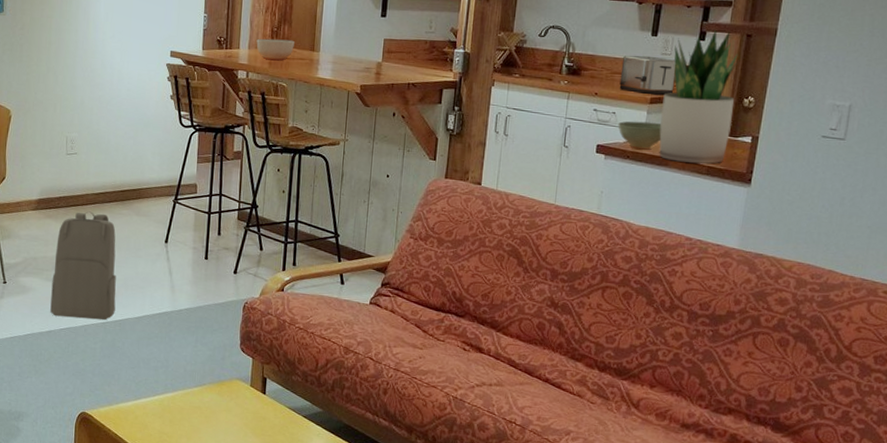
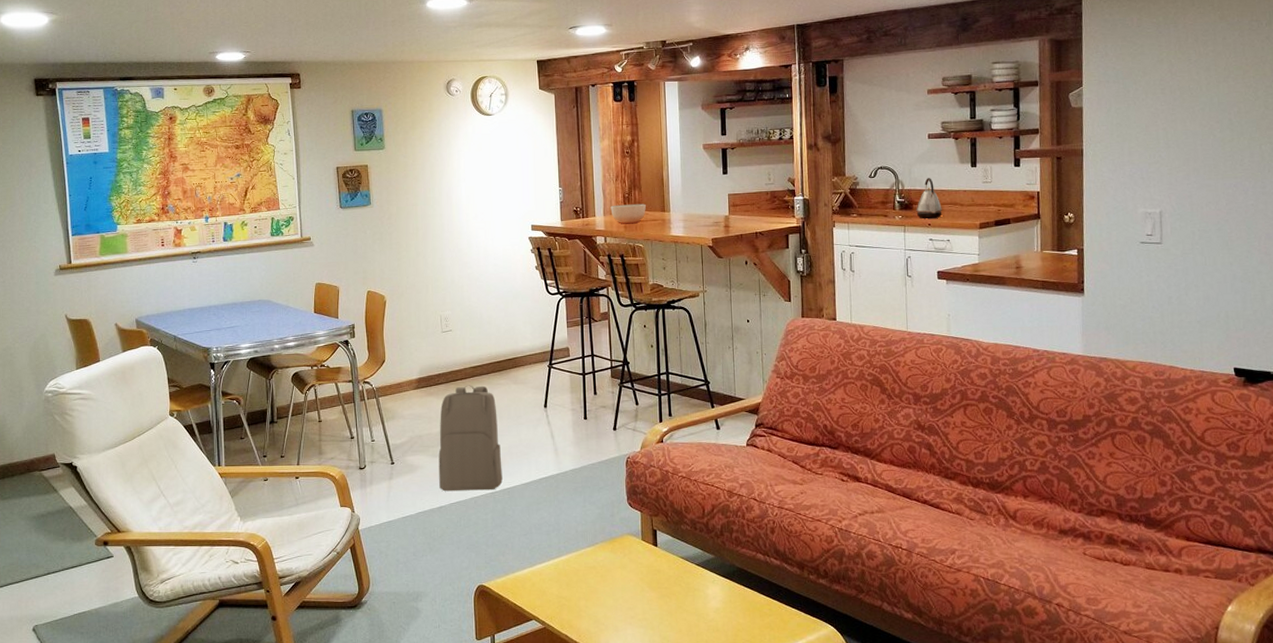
kettle: none [584,43,614,87] -> present [916,178,943,219]
bowl: present [618,121,662,151] -> none [954,245,996,273]
toaster: present [619,54,676,95] -> none [948,185,1000,221]
planter: present [659,30,739,164] -> none [991,156,1057,280]

